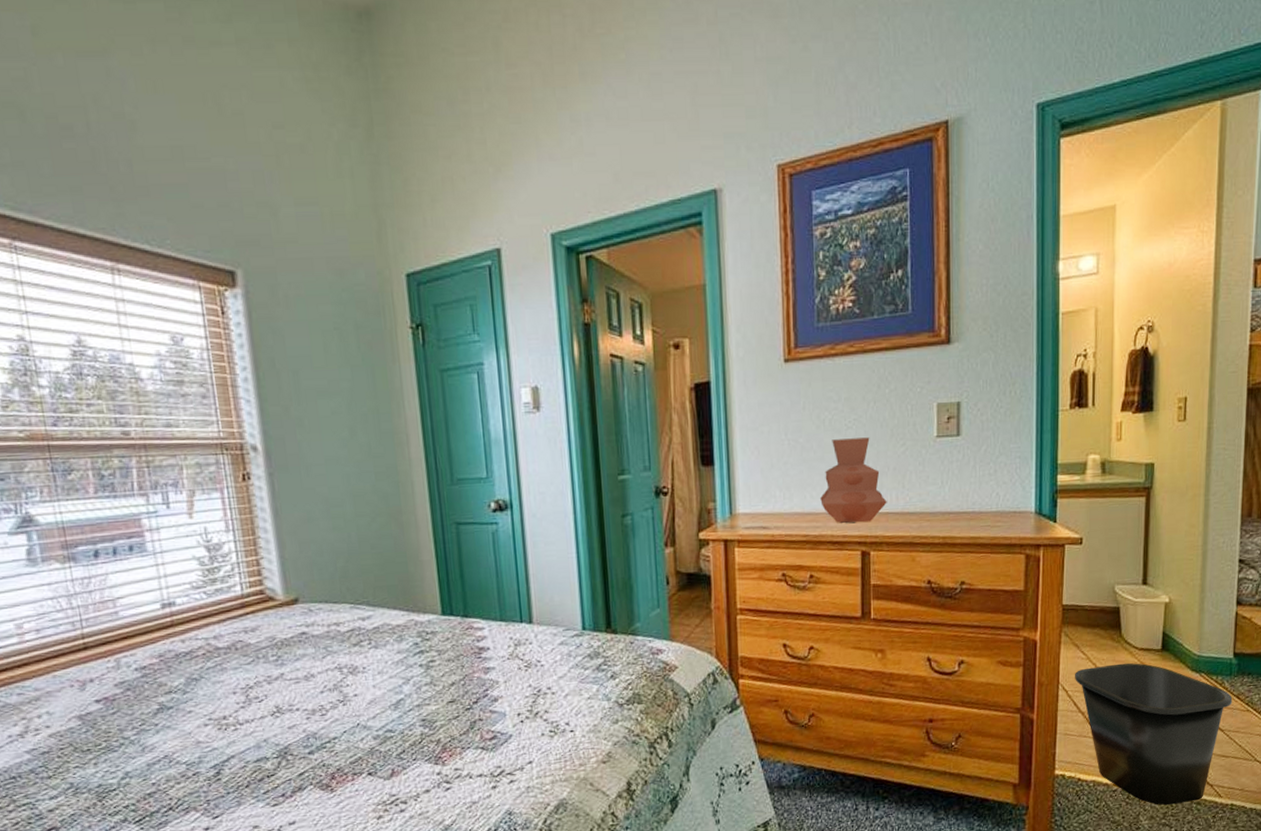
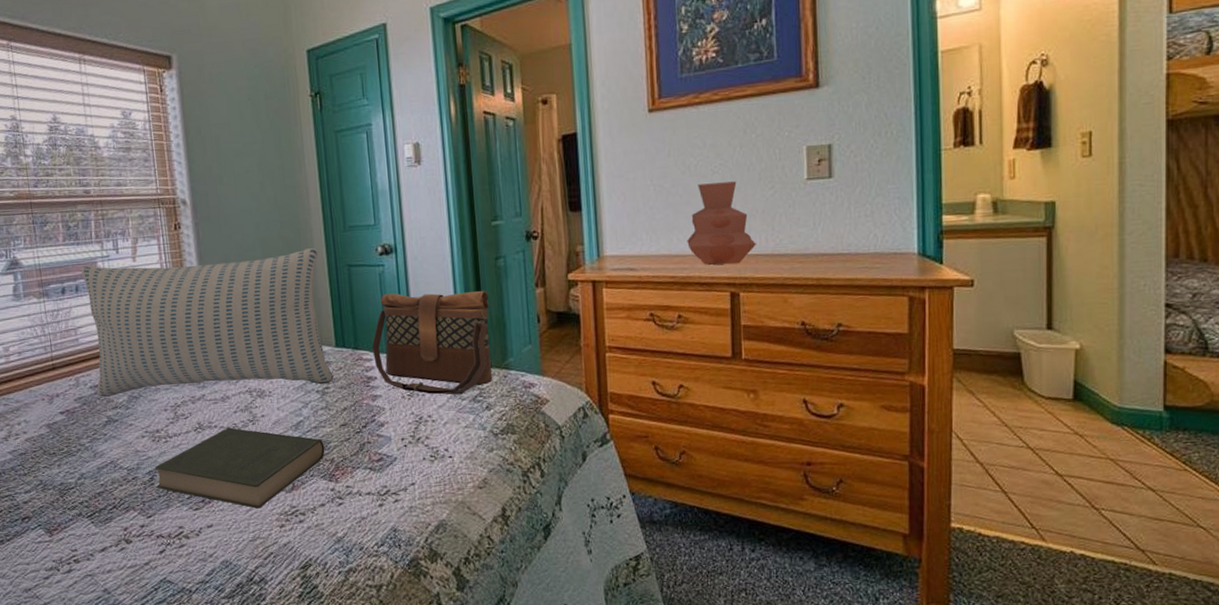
pillow: none [119,503,441,681] -> present [81,248,335,398]
book: none [222,710,430,800] -> present [155,427,325,509]
shoulder bag: none [483,550,618,665] -> present [371,290,493,395]
waste bin: present [1075,662,1233,805] -> none [970,412,1165,569]

